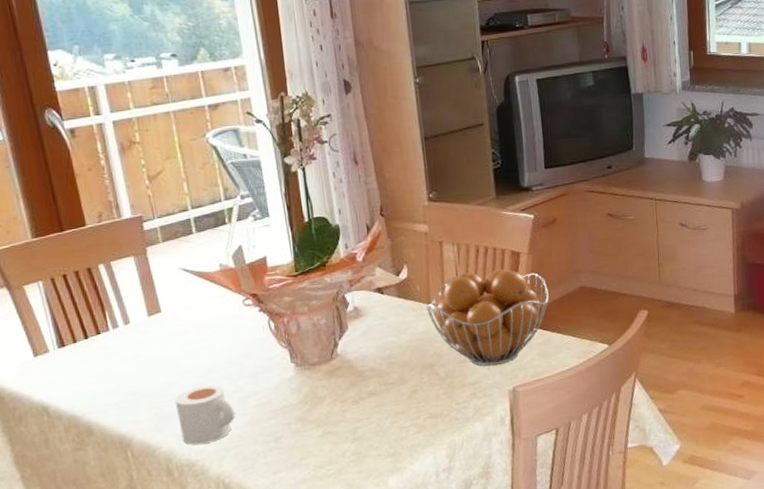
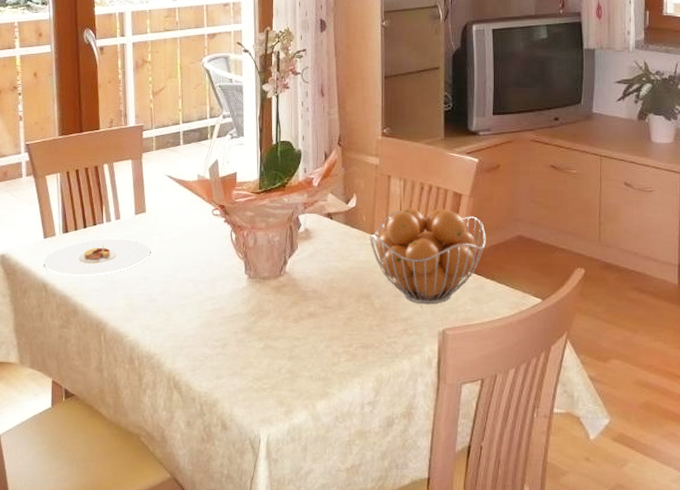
plate: none [38,344,174,394] -> present [43,238,150,276]
mug: present [174,384,236,445] -> none [145,284,193,339]

